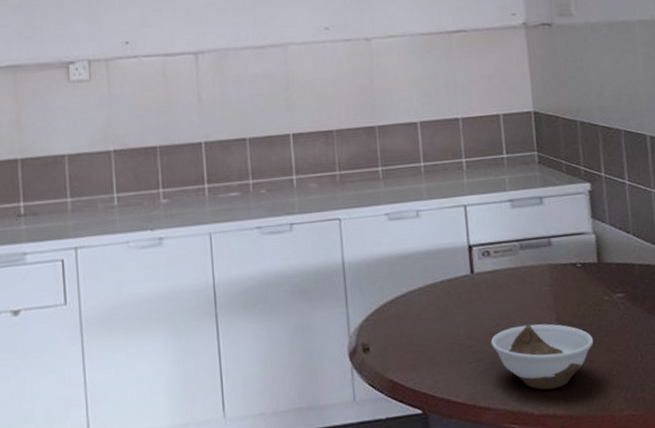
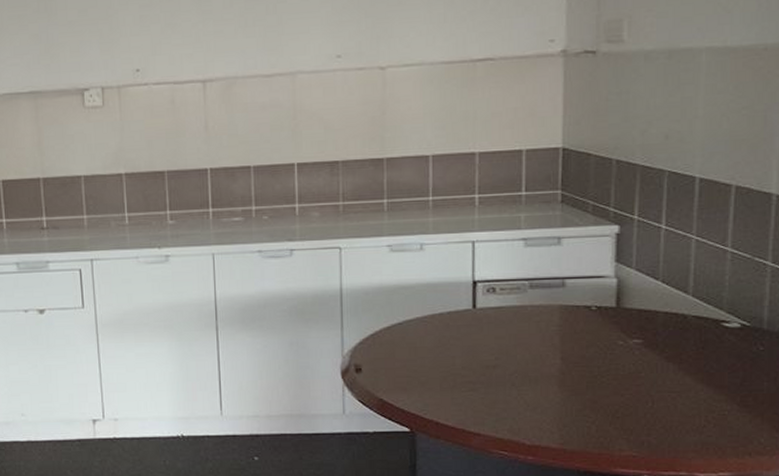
bowl: present [490,323,594,390] -> none [487,361,601,424]

